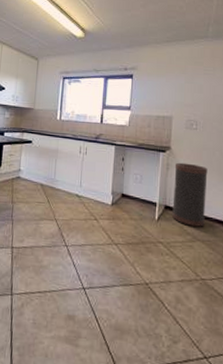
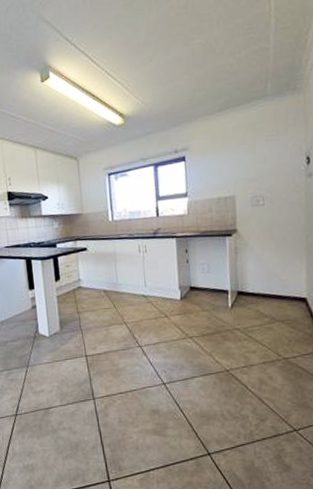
trash can: present [172,162,208,227] -> none [243,243,283,308]

